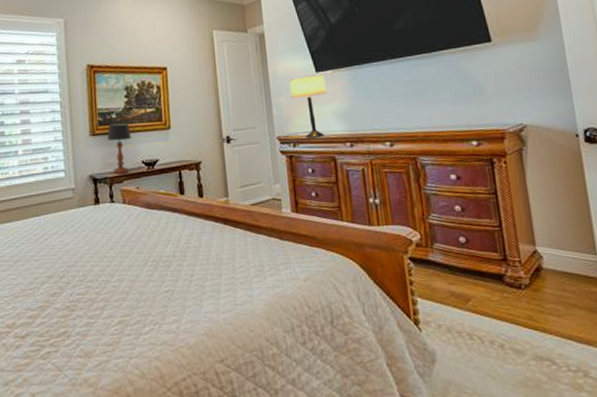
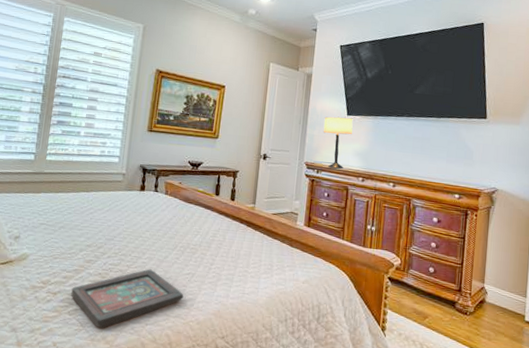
religious icon: none [40,293,167,371] -> present [71,269,184,329]
table lamp: present [107,123,131,175] -> none [162,124,184,170]

